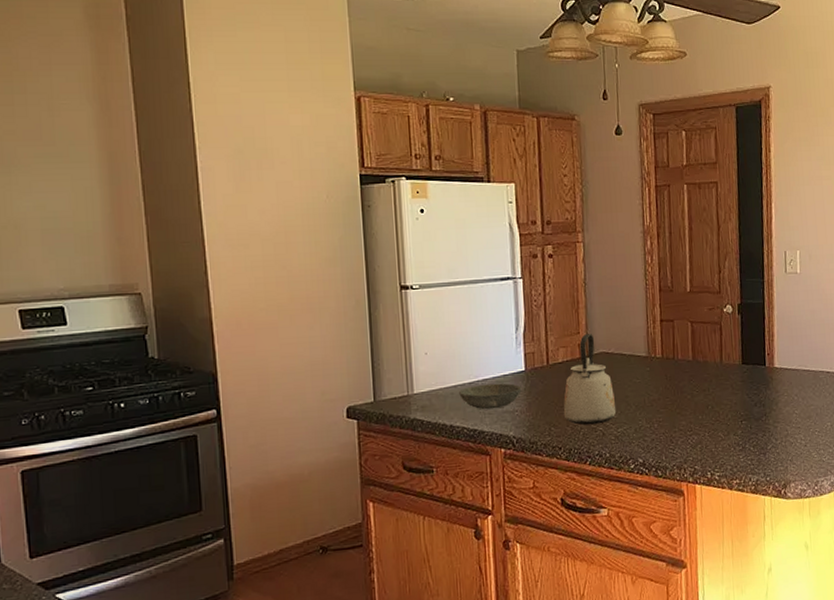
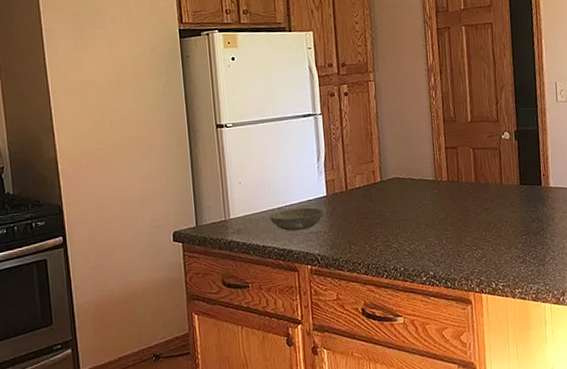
kettle: present [563,334,617,425] -> none [361,162,409,243]

